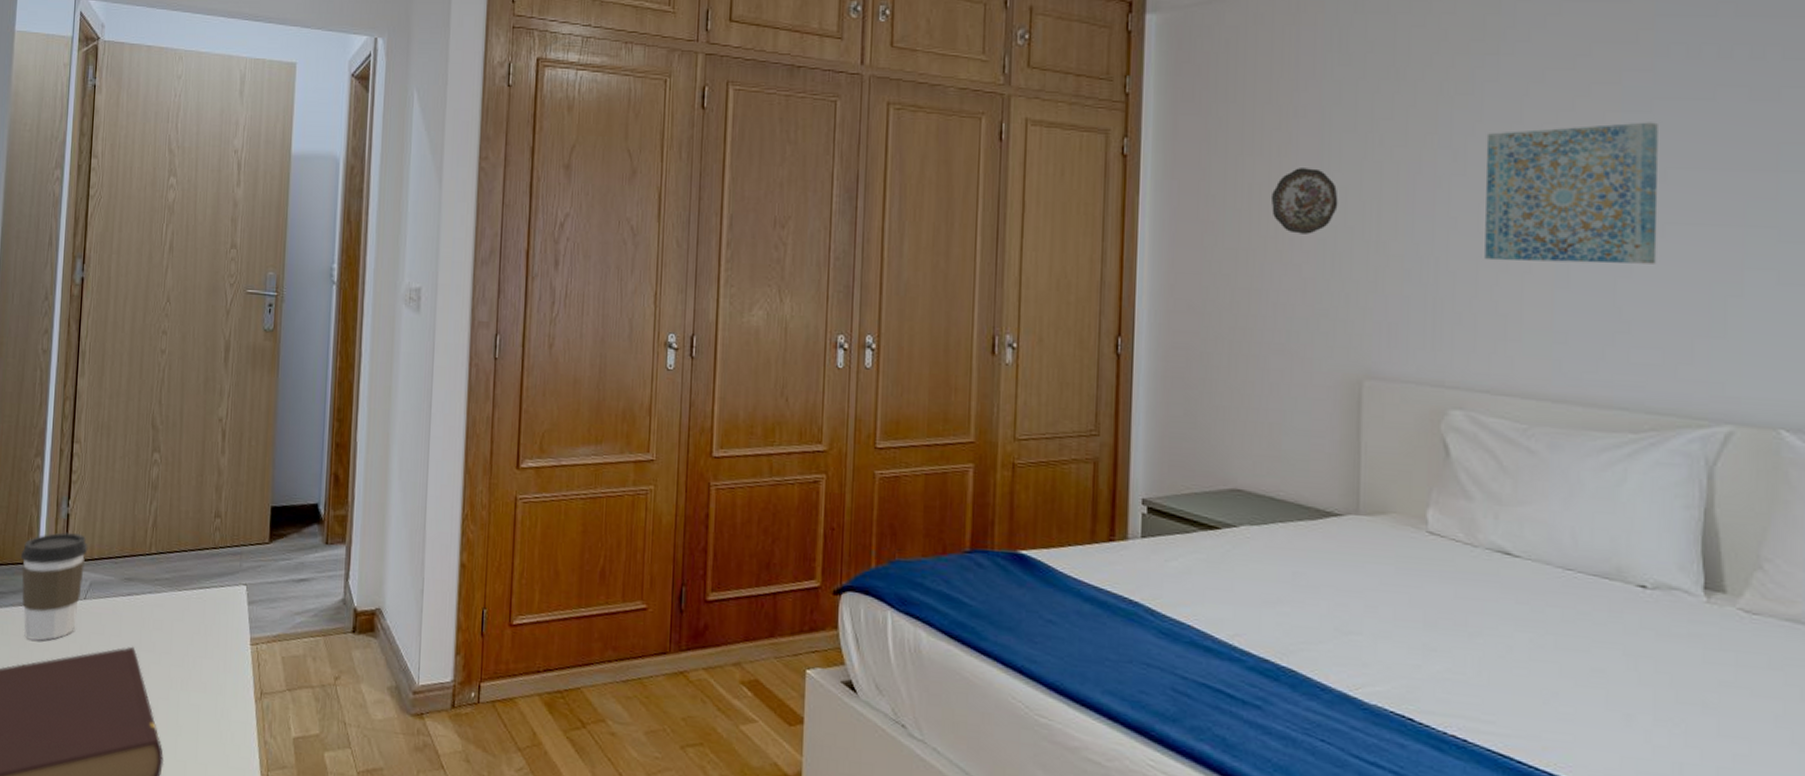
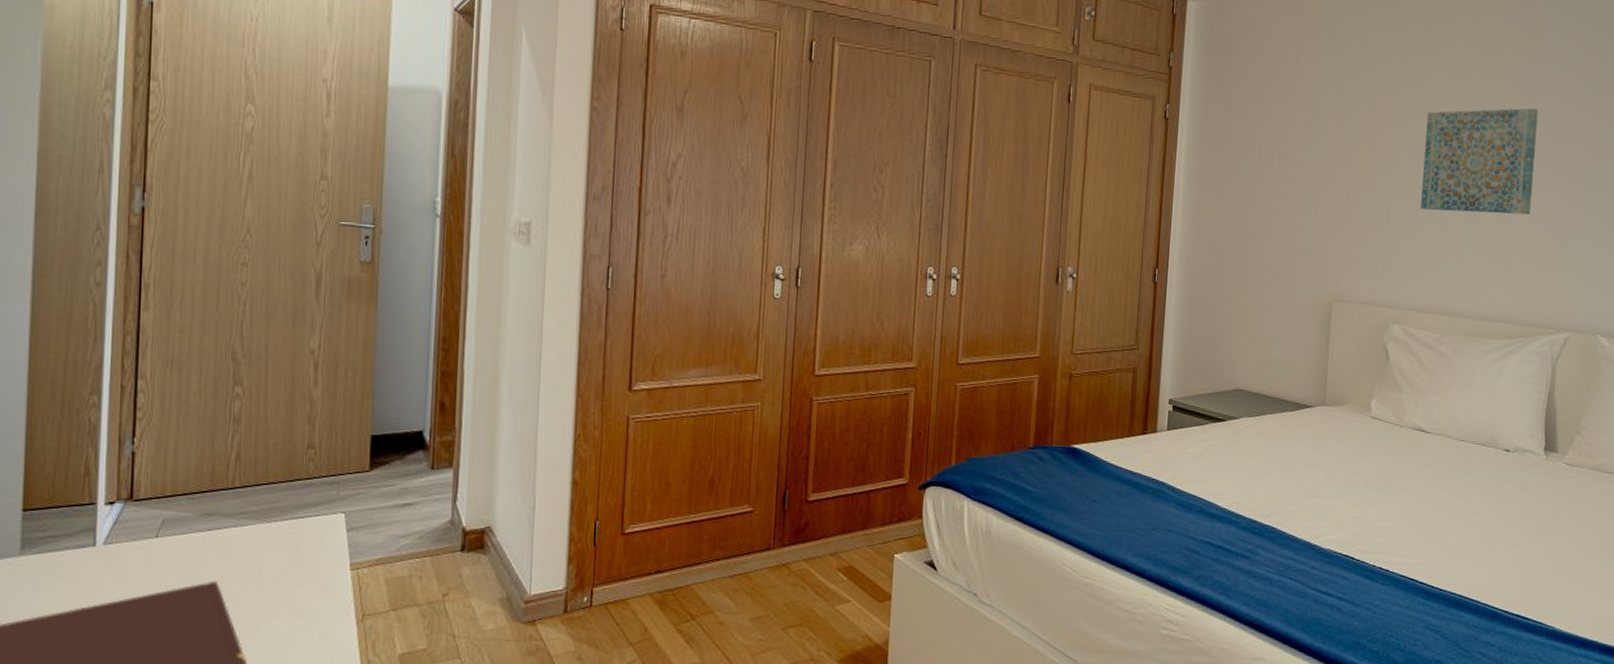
coffee cup: present [20,532,88,641] -> none [75,471,159,583]
decorative plate: present [1270,168,1338,234] -> none [1274,134,1323,187]

